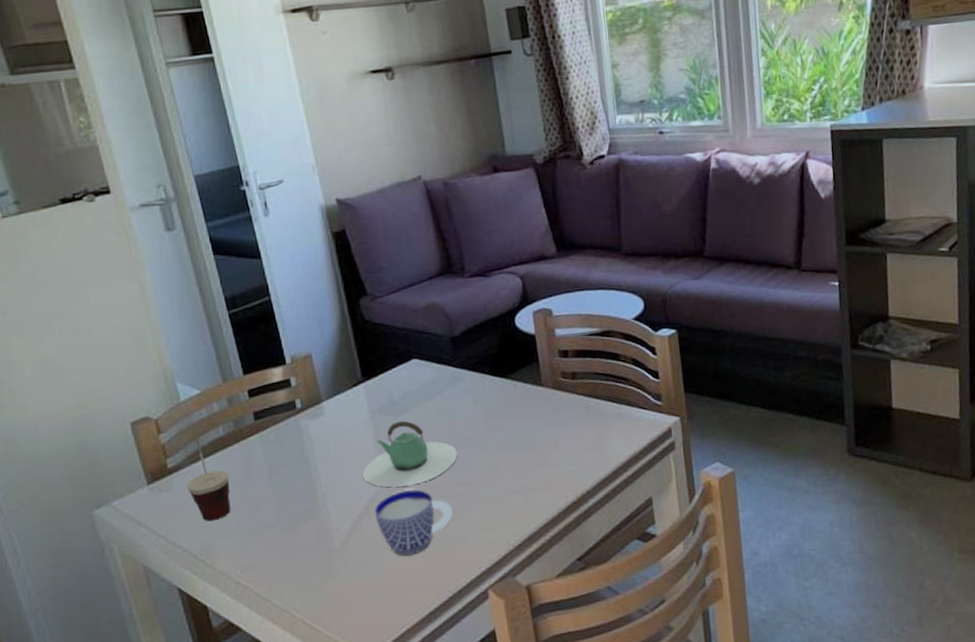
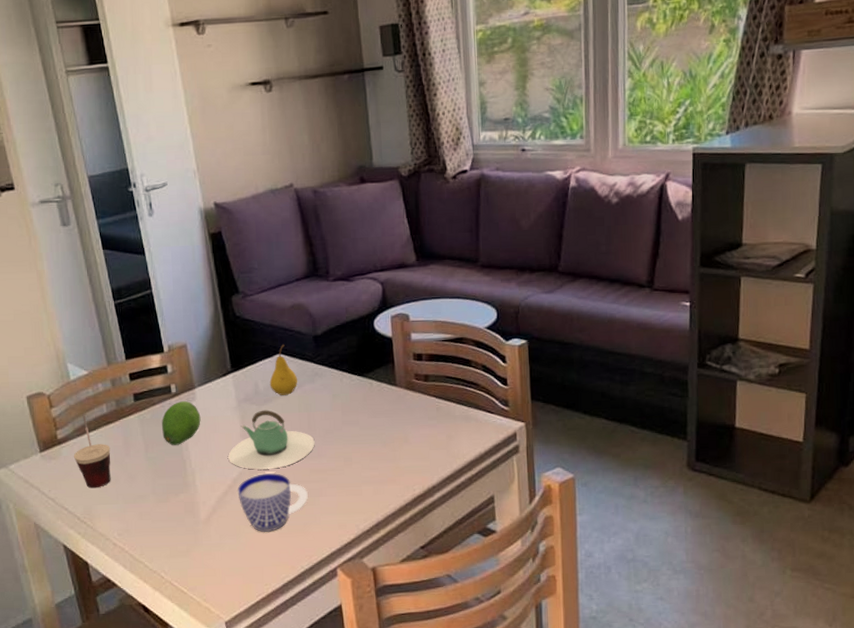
fruit: none [286,417,331,467] -> present [162,401,201,445]
fruit: none [405,349,436,404] -> present [269,345,298,395]

